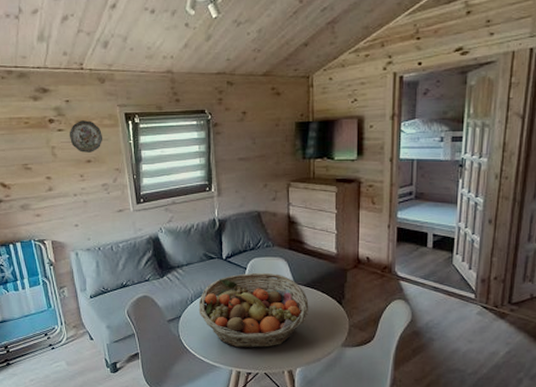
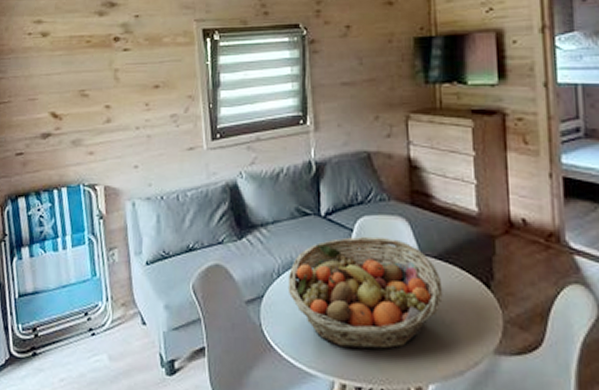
decorative plate: present [69,120,103,153] -> none [135,38,176,76]

